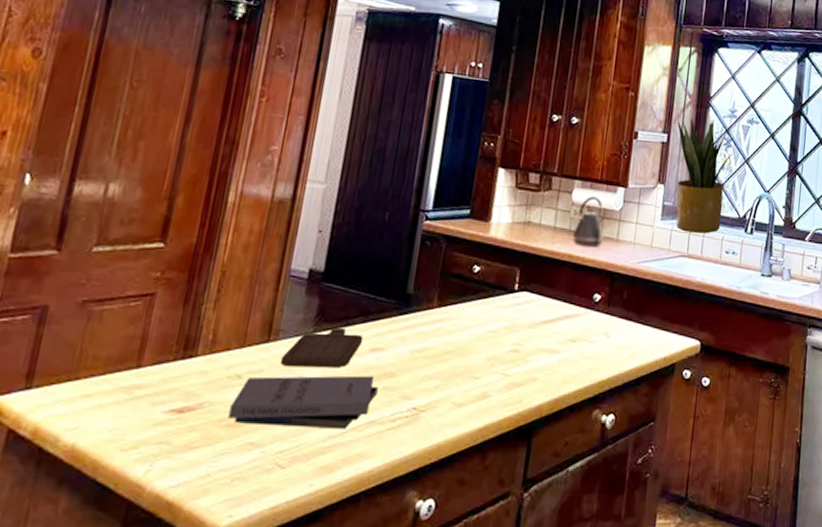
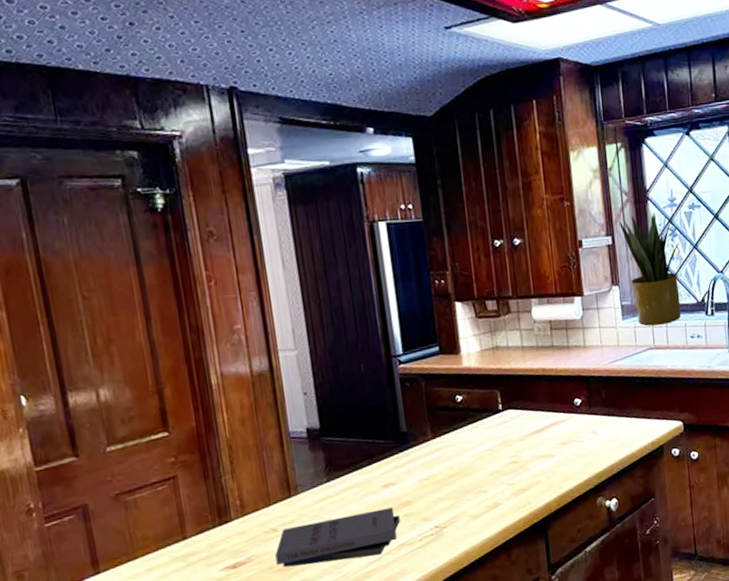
chopping board: present [279,327,364,367] -> none [305,472,374,514]
kettle: present [572,196,605,248] -> none [541,310,572,360]

